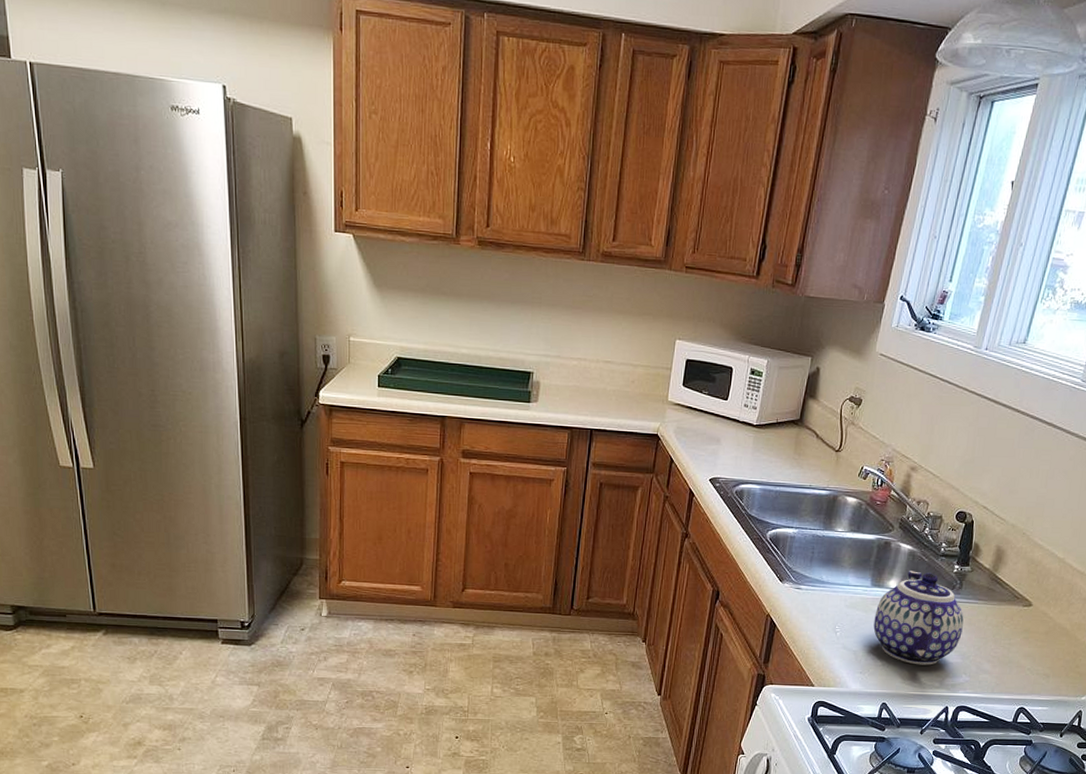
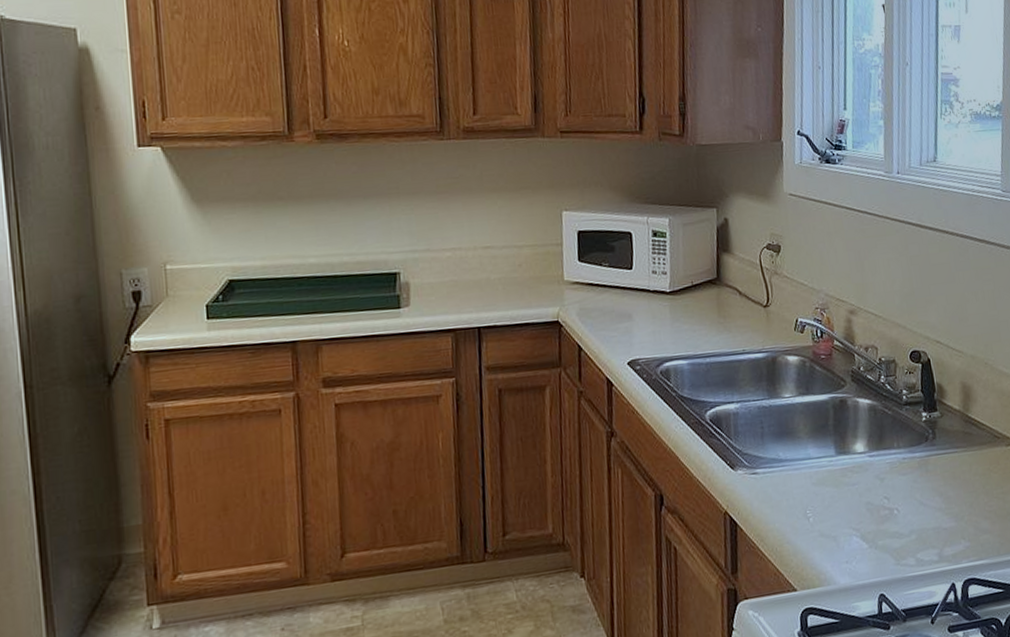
teapot: present [873,571,964,665] -> none [847,426,949,540]

